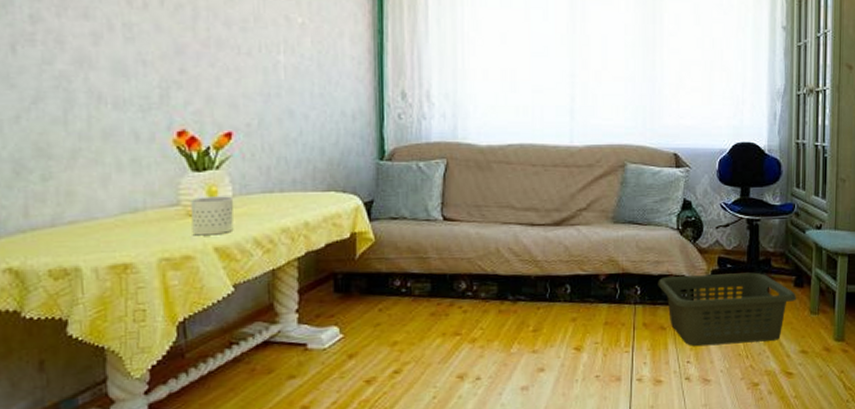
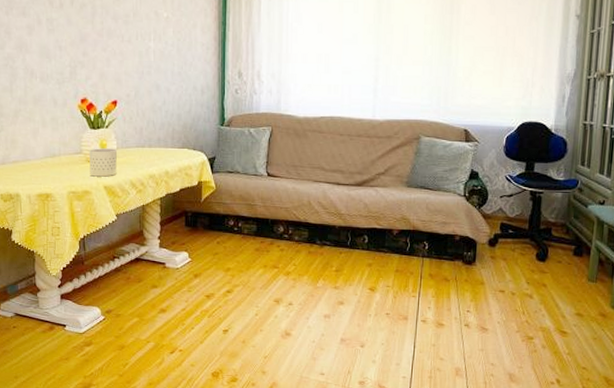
laundry basket: present [658,272,796,346] -> none [444,236,575,301]

